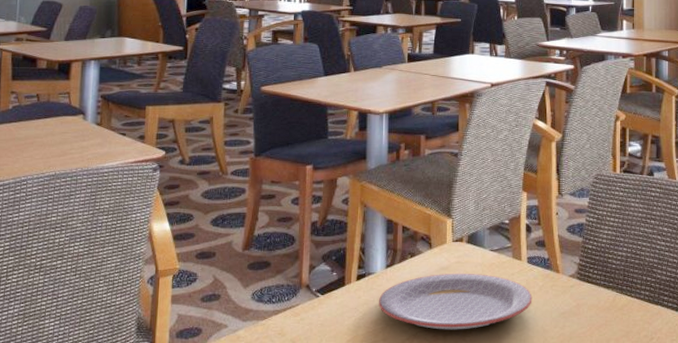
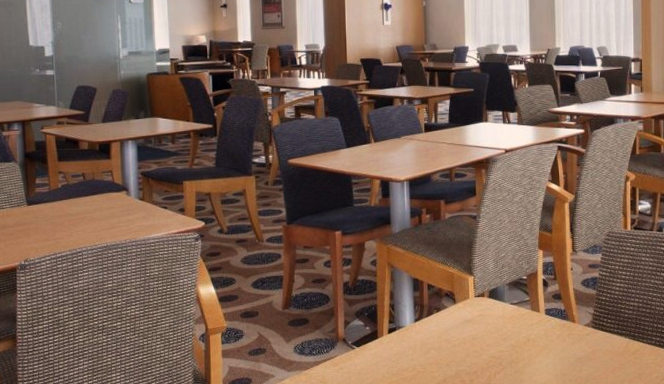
plate: present [379,273,532,330] -> none [410,324,551,376]

